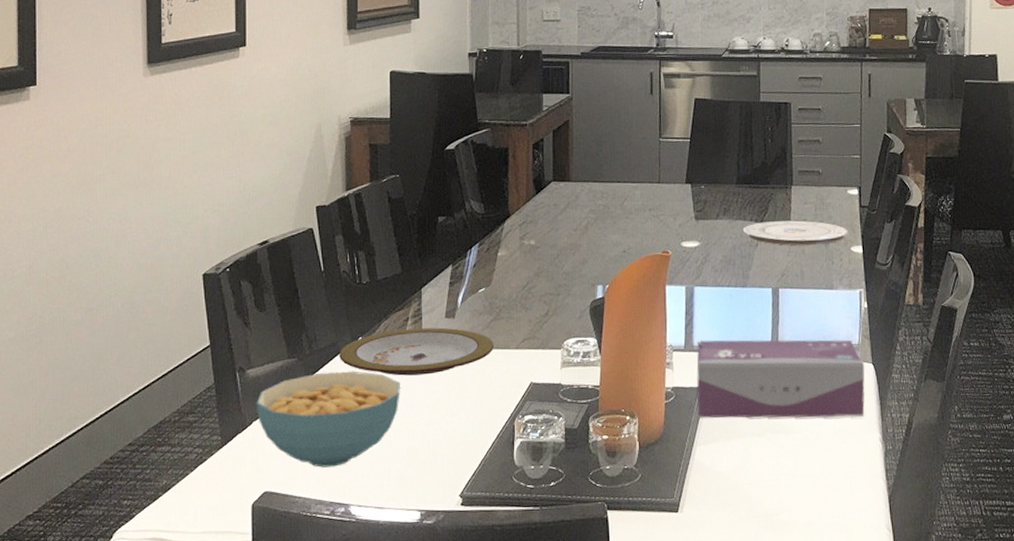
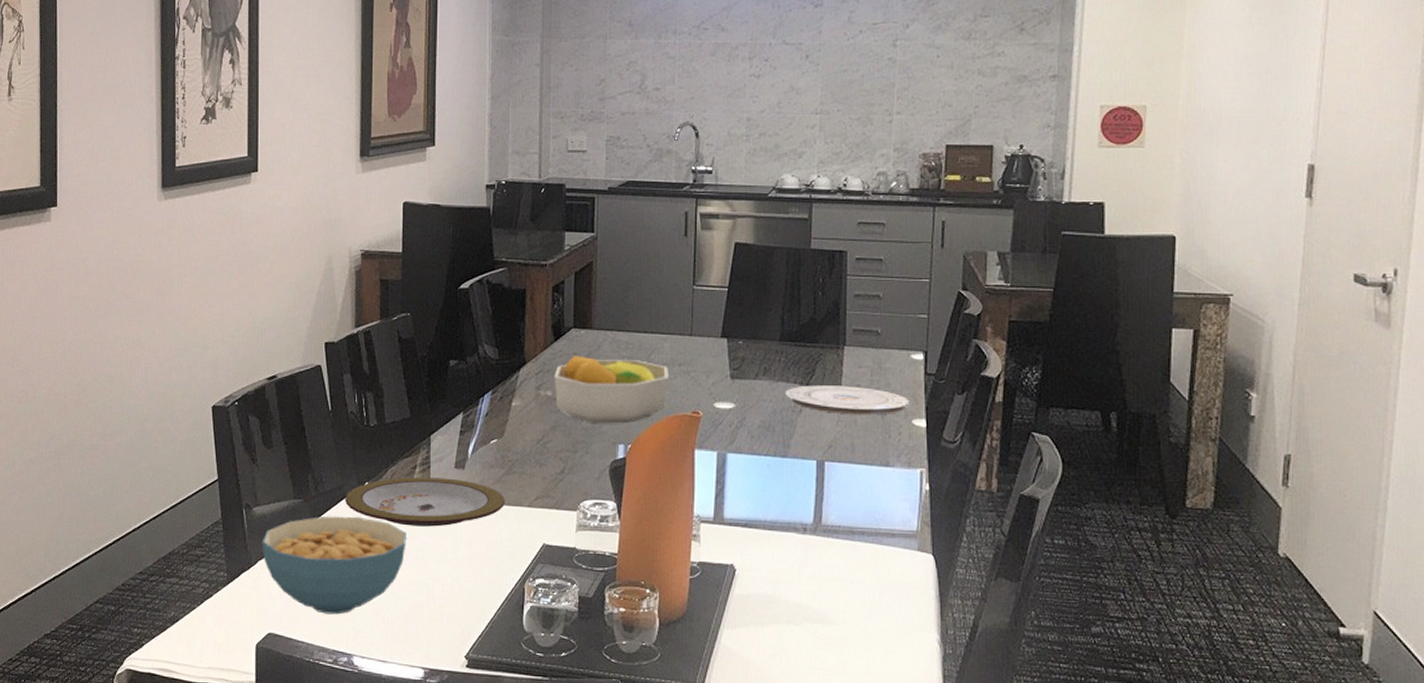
fruit bowl: none [536,206,641,268] -> present [554,356,669,424]
tissue box: present [696,339,865,418] -> none [725,513,924,615]

